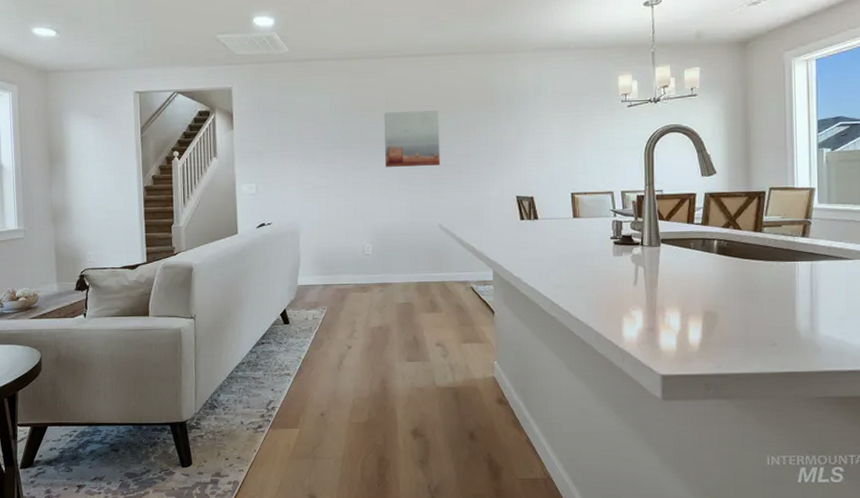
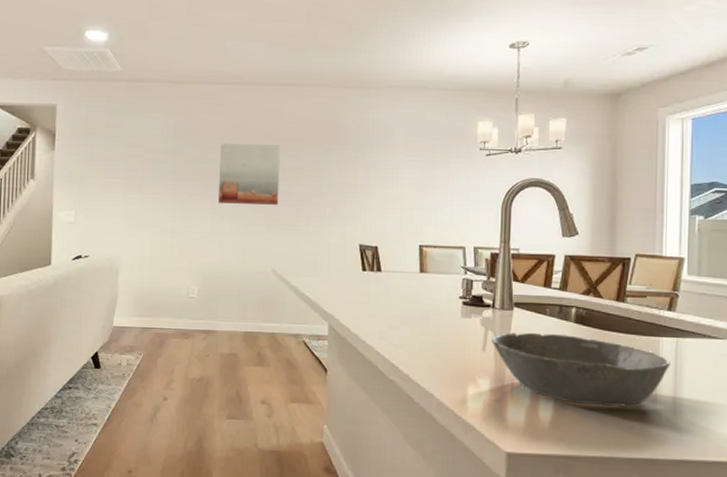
bowl: none [641,265,806,327] -> present [491,332,671,407]

